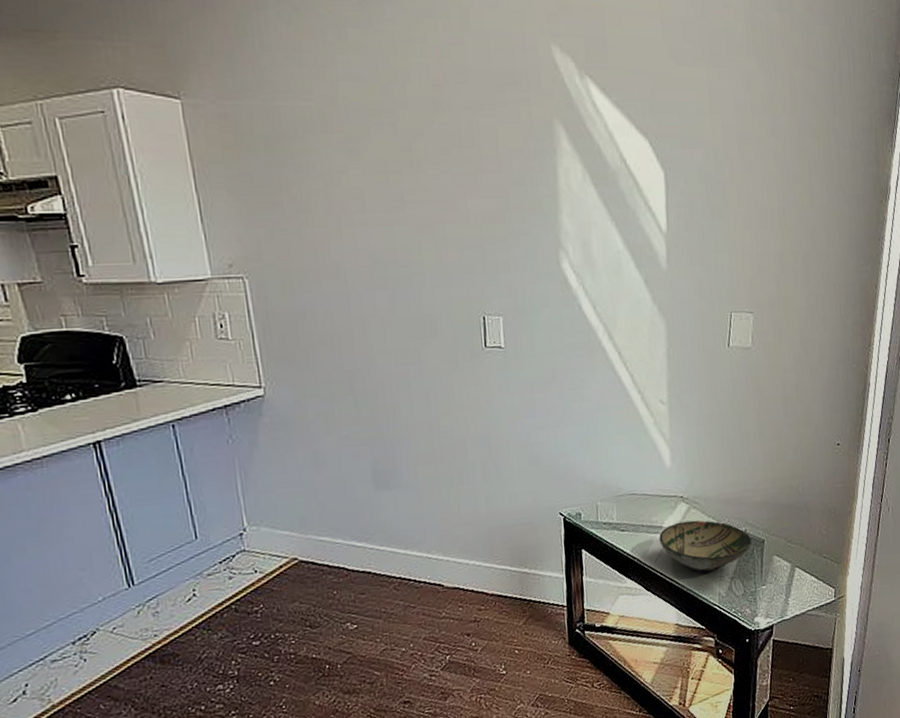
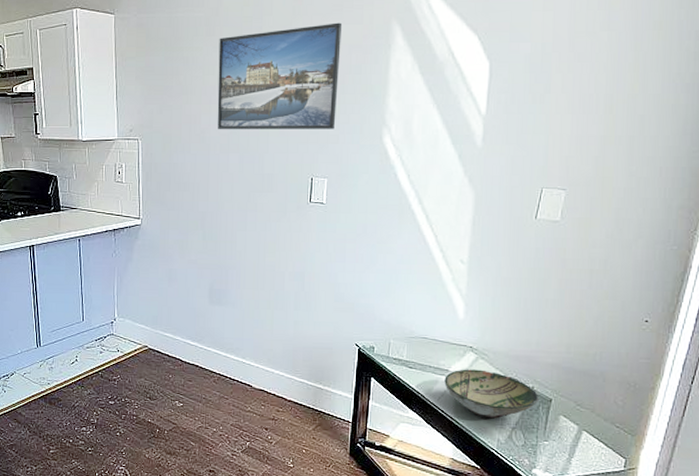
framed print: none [340,120,504,261] -> present [217,22,343,130]

